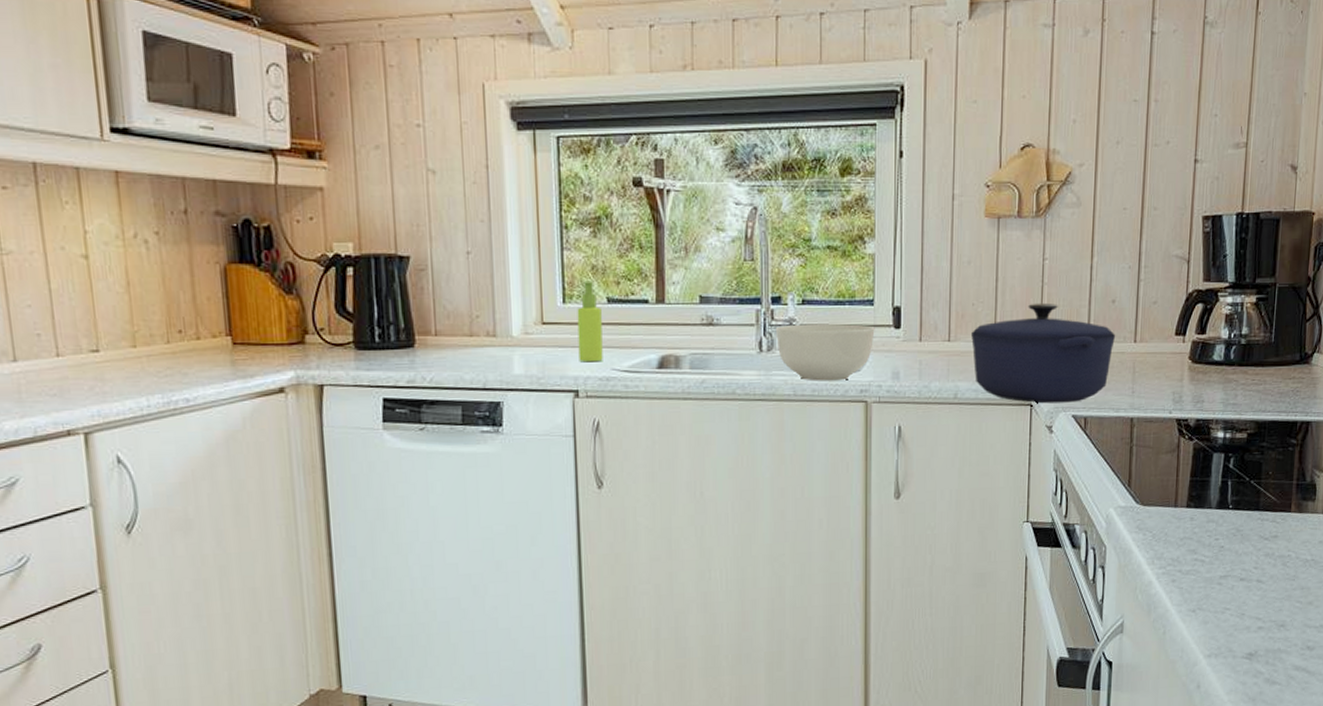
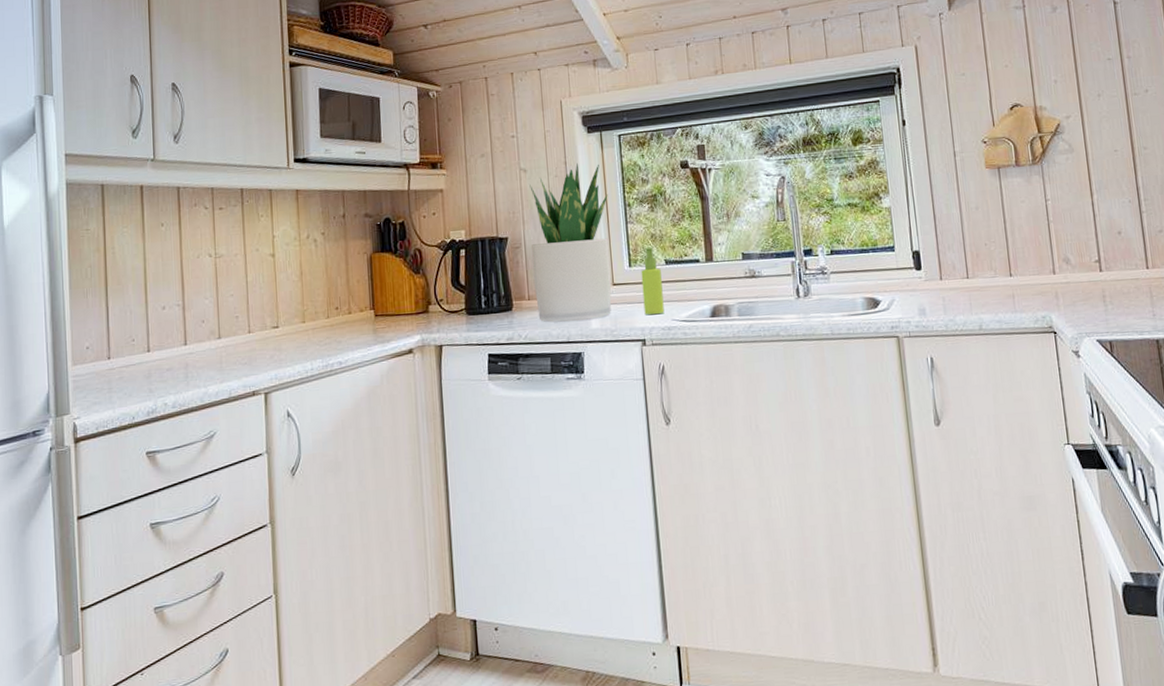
planter: none [439,168,540,366] -> present [529,163,612,323]
bowl: present [775,323,875,382] -> none [809,268,899,321]
cooking pot: present [971,302,1116,404] -> none [988,238,1128,330]

